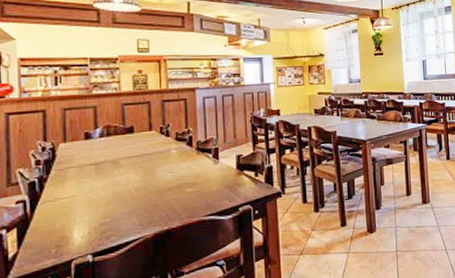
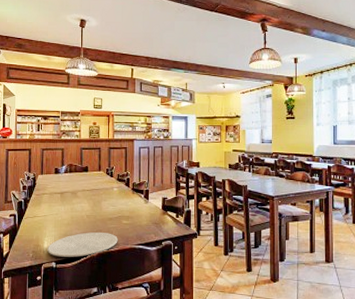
plate: none [79,206,181,247] -> present [48,232,118,257]

